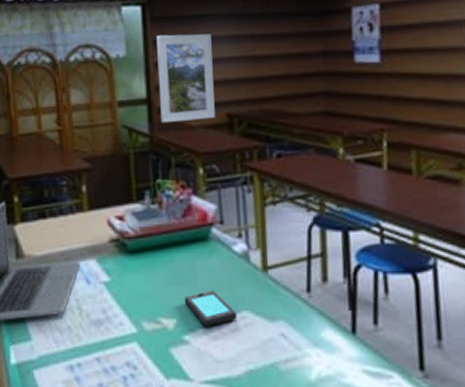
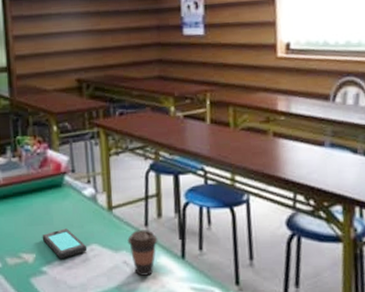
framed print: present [157,33,215,124] -> none [15,10,66,88]
coffee cup: none [285,296,323,353] -> present [127,229,158,276]

